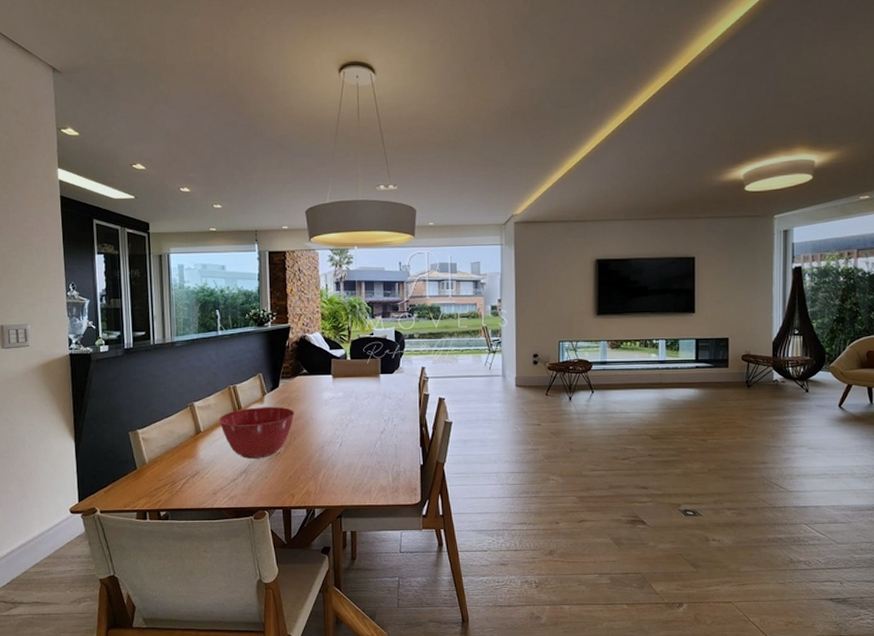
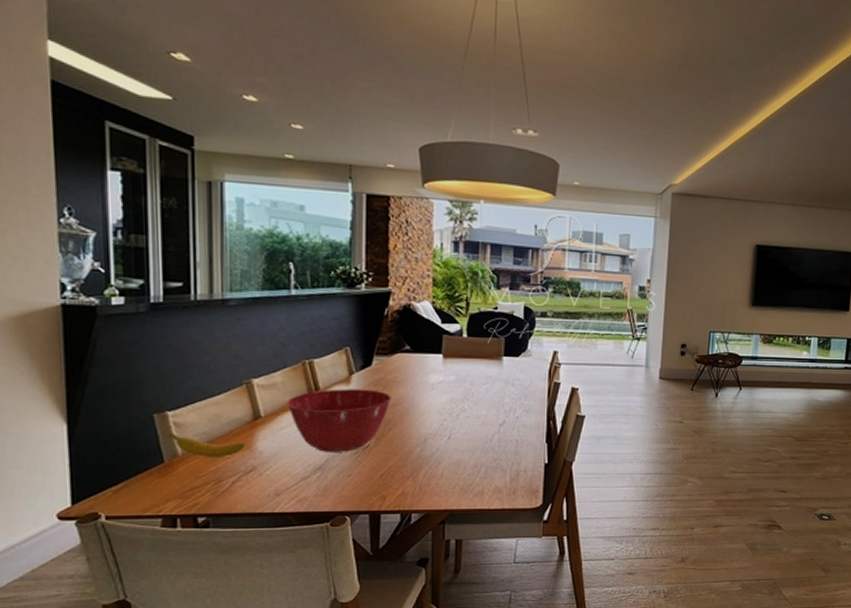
banana: none [139,446,190,464] -> present [168,433,244,457]

